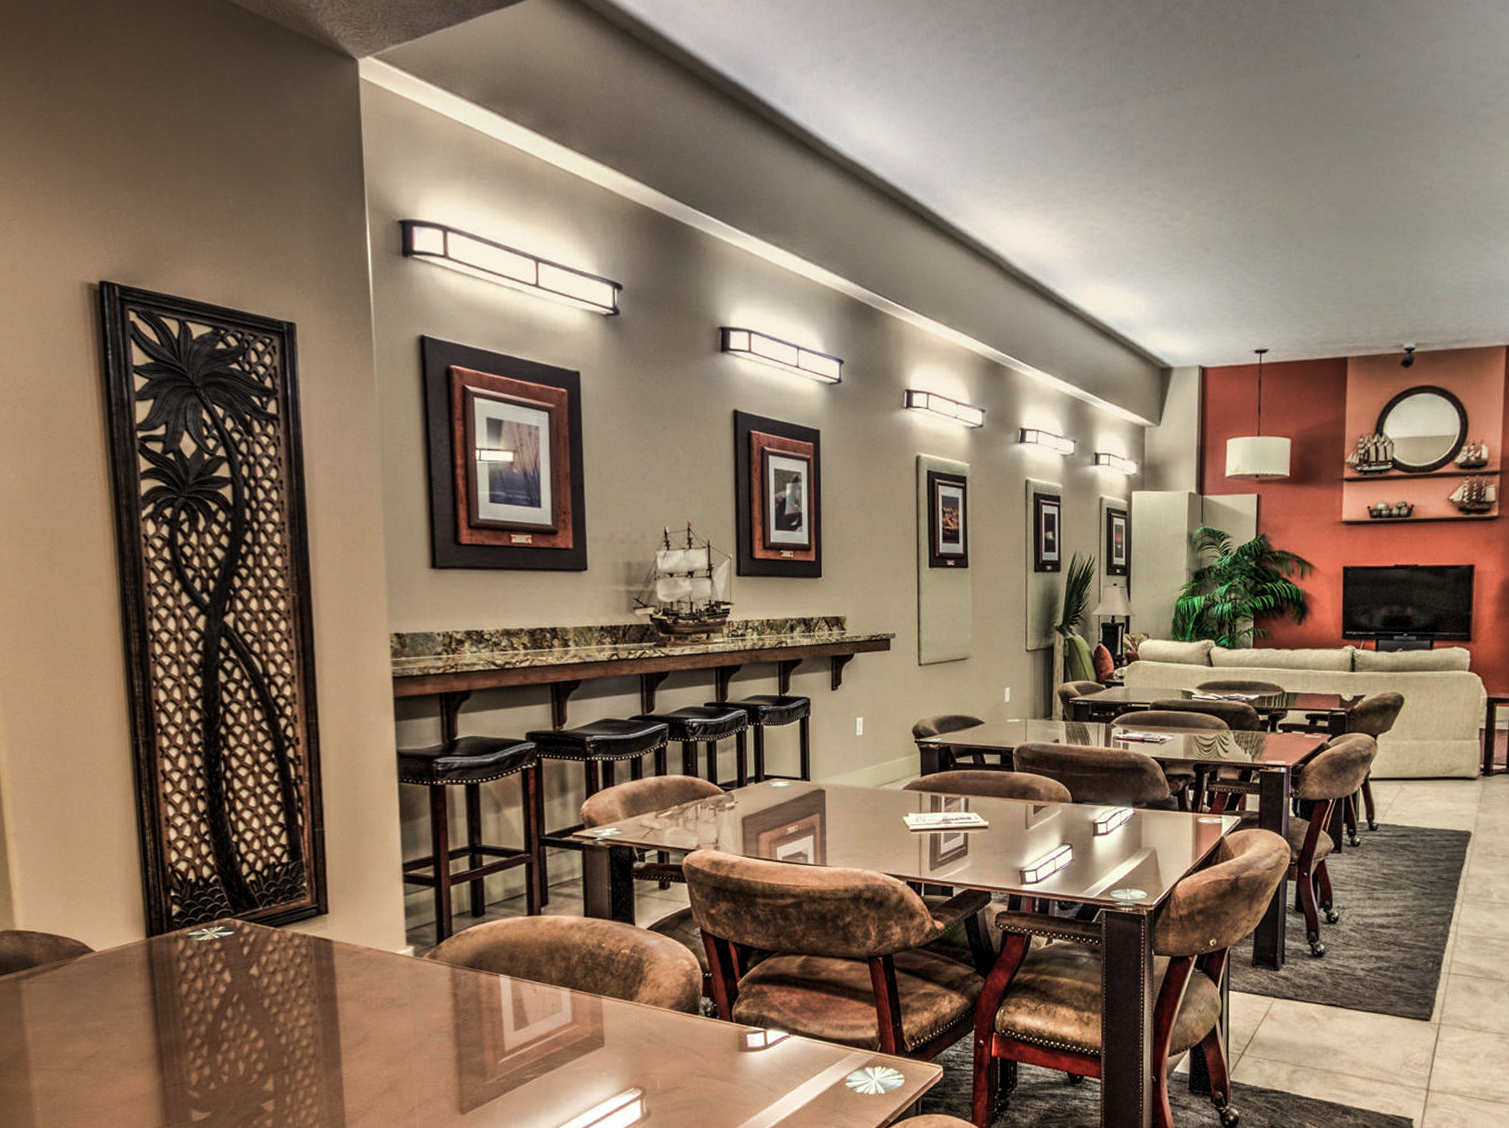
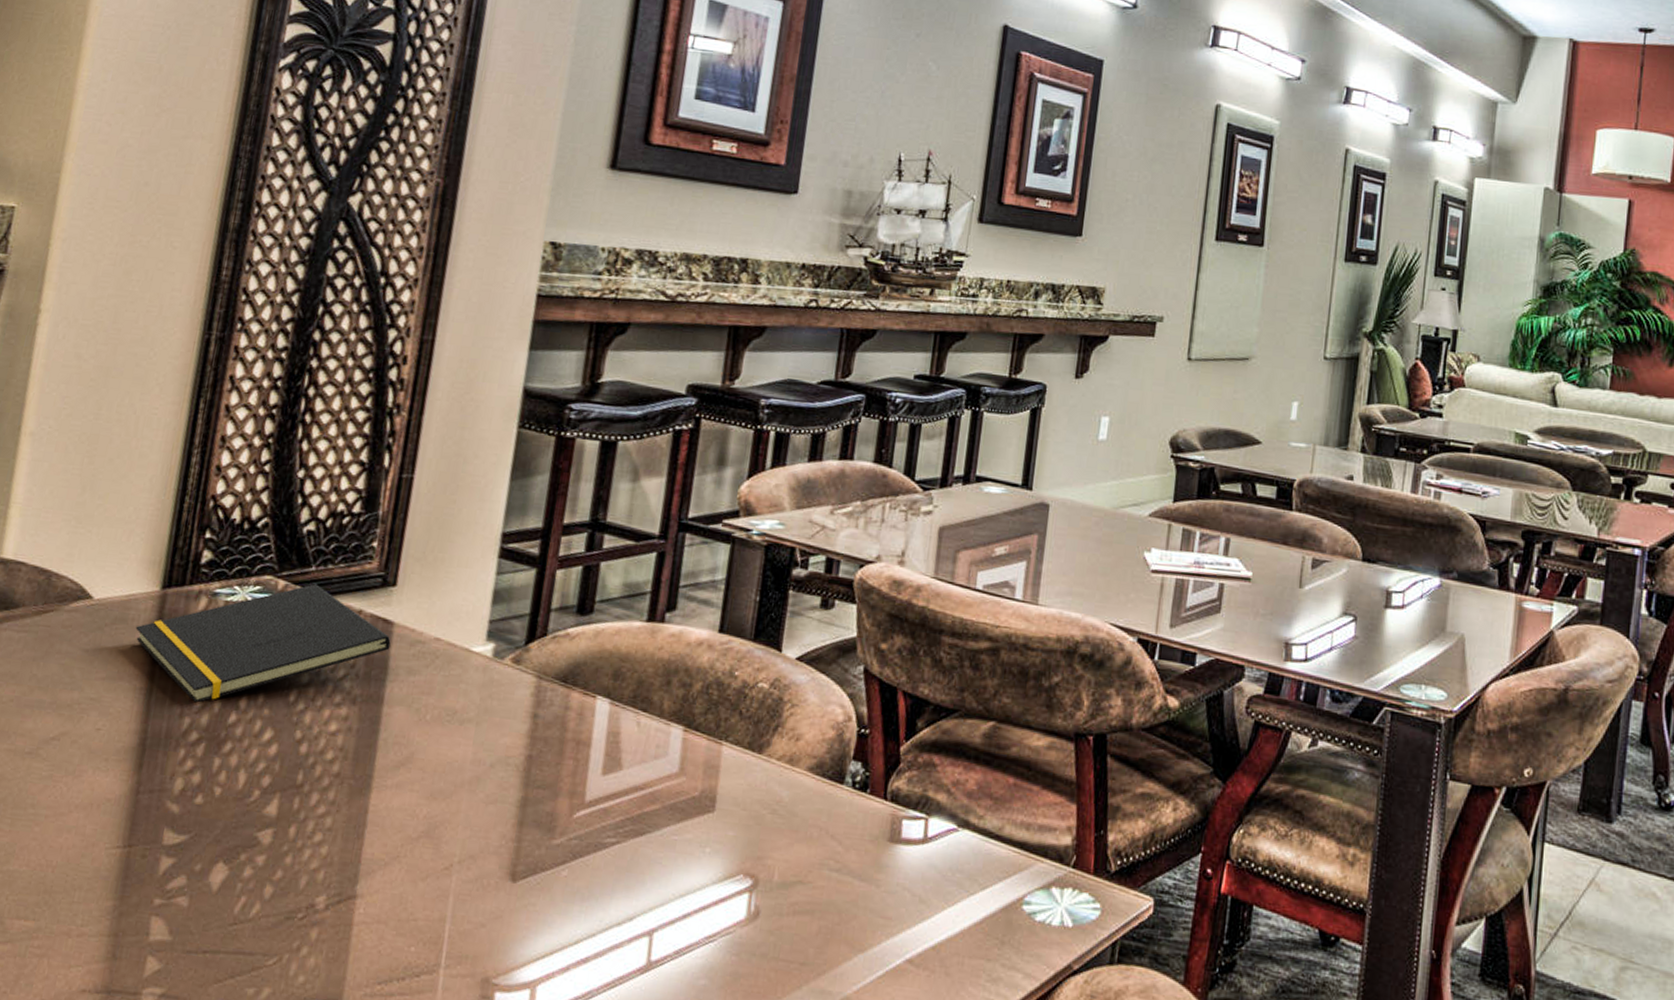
notepad: none [133,920,333,1018] -> present [135,584,391,703]

